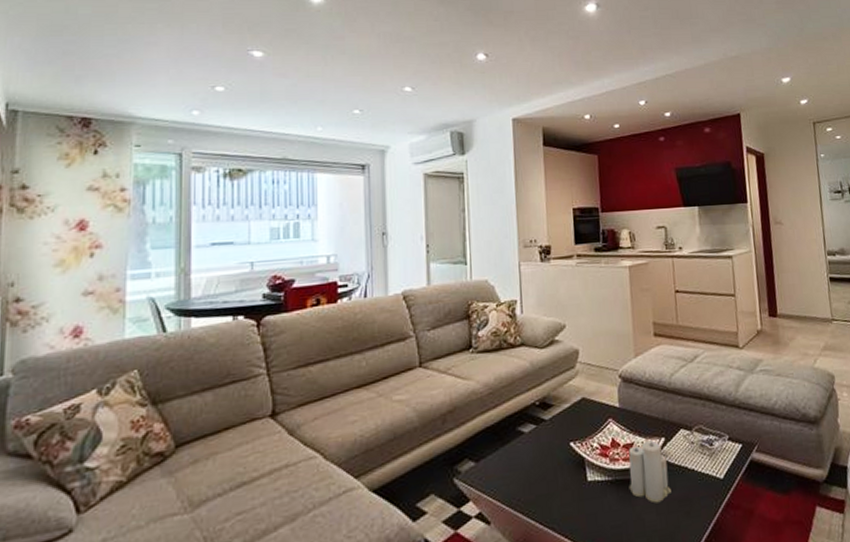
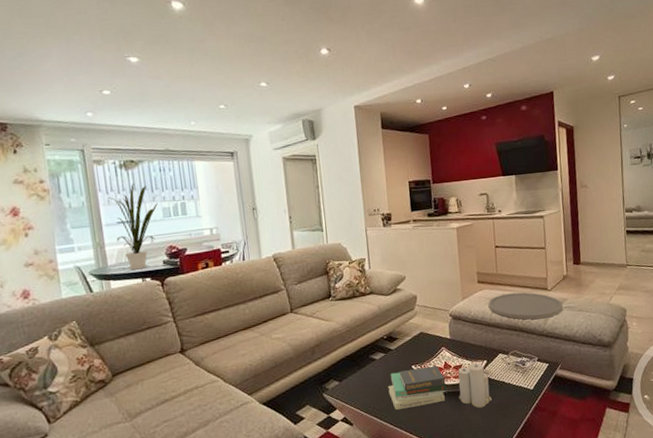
house plant: none [202,197,268,305] -> present [107,183,159,271]
books: none [538,442,613,505] -> present [388,365,446,411]
tray: none [666,349,758,385] -> present [488,292,563,320]

